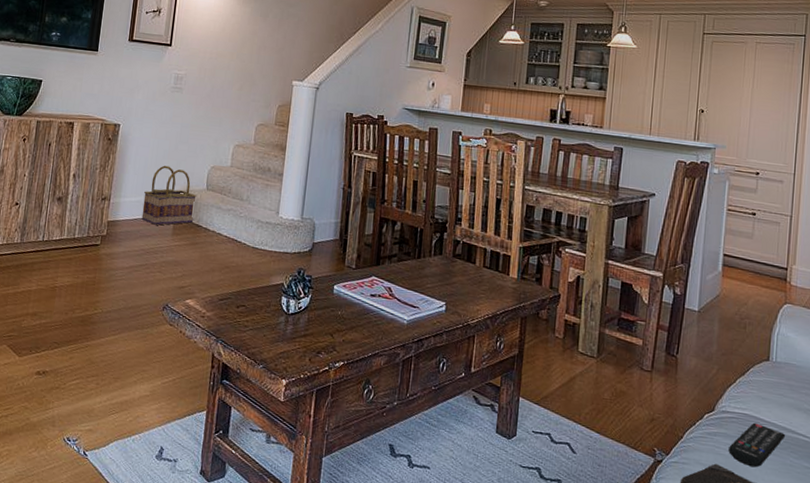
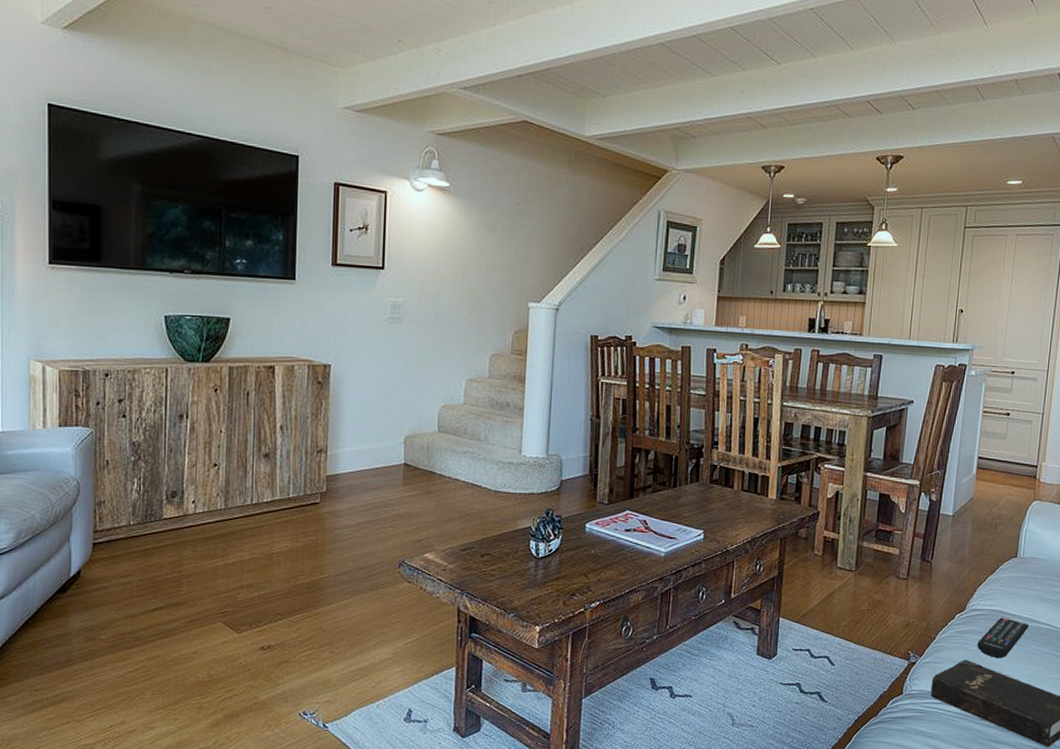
basket: present [141,165,197,226] -> none [366,408,427,476]

